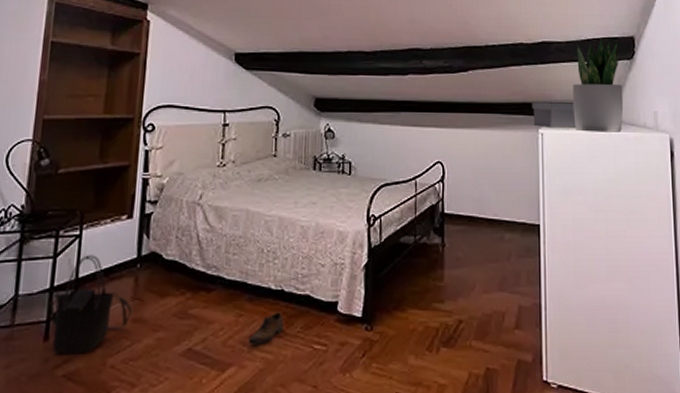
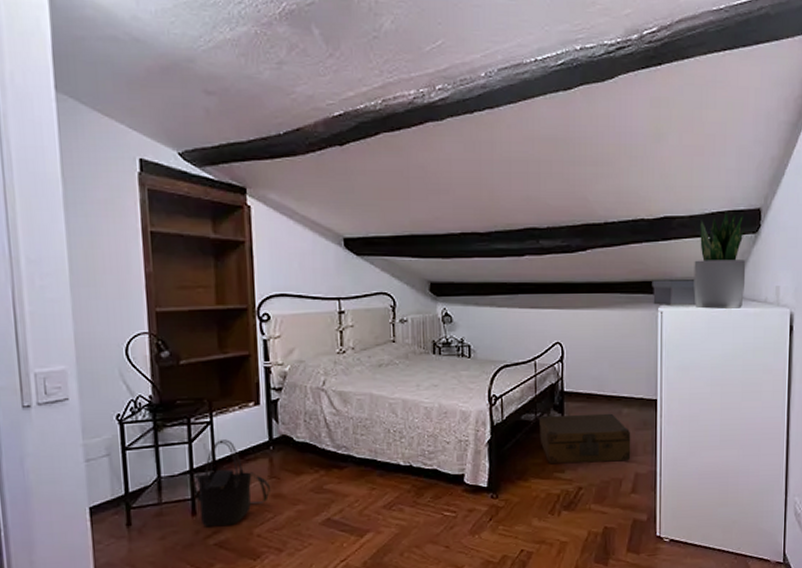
shoe: present [248,312,283,345] -> none [382,485,414,514]
suitcase: none [418,238,514,293] -> present [539,413,631,463]

